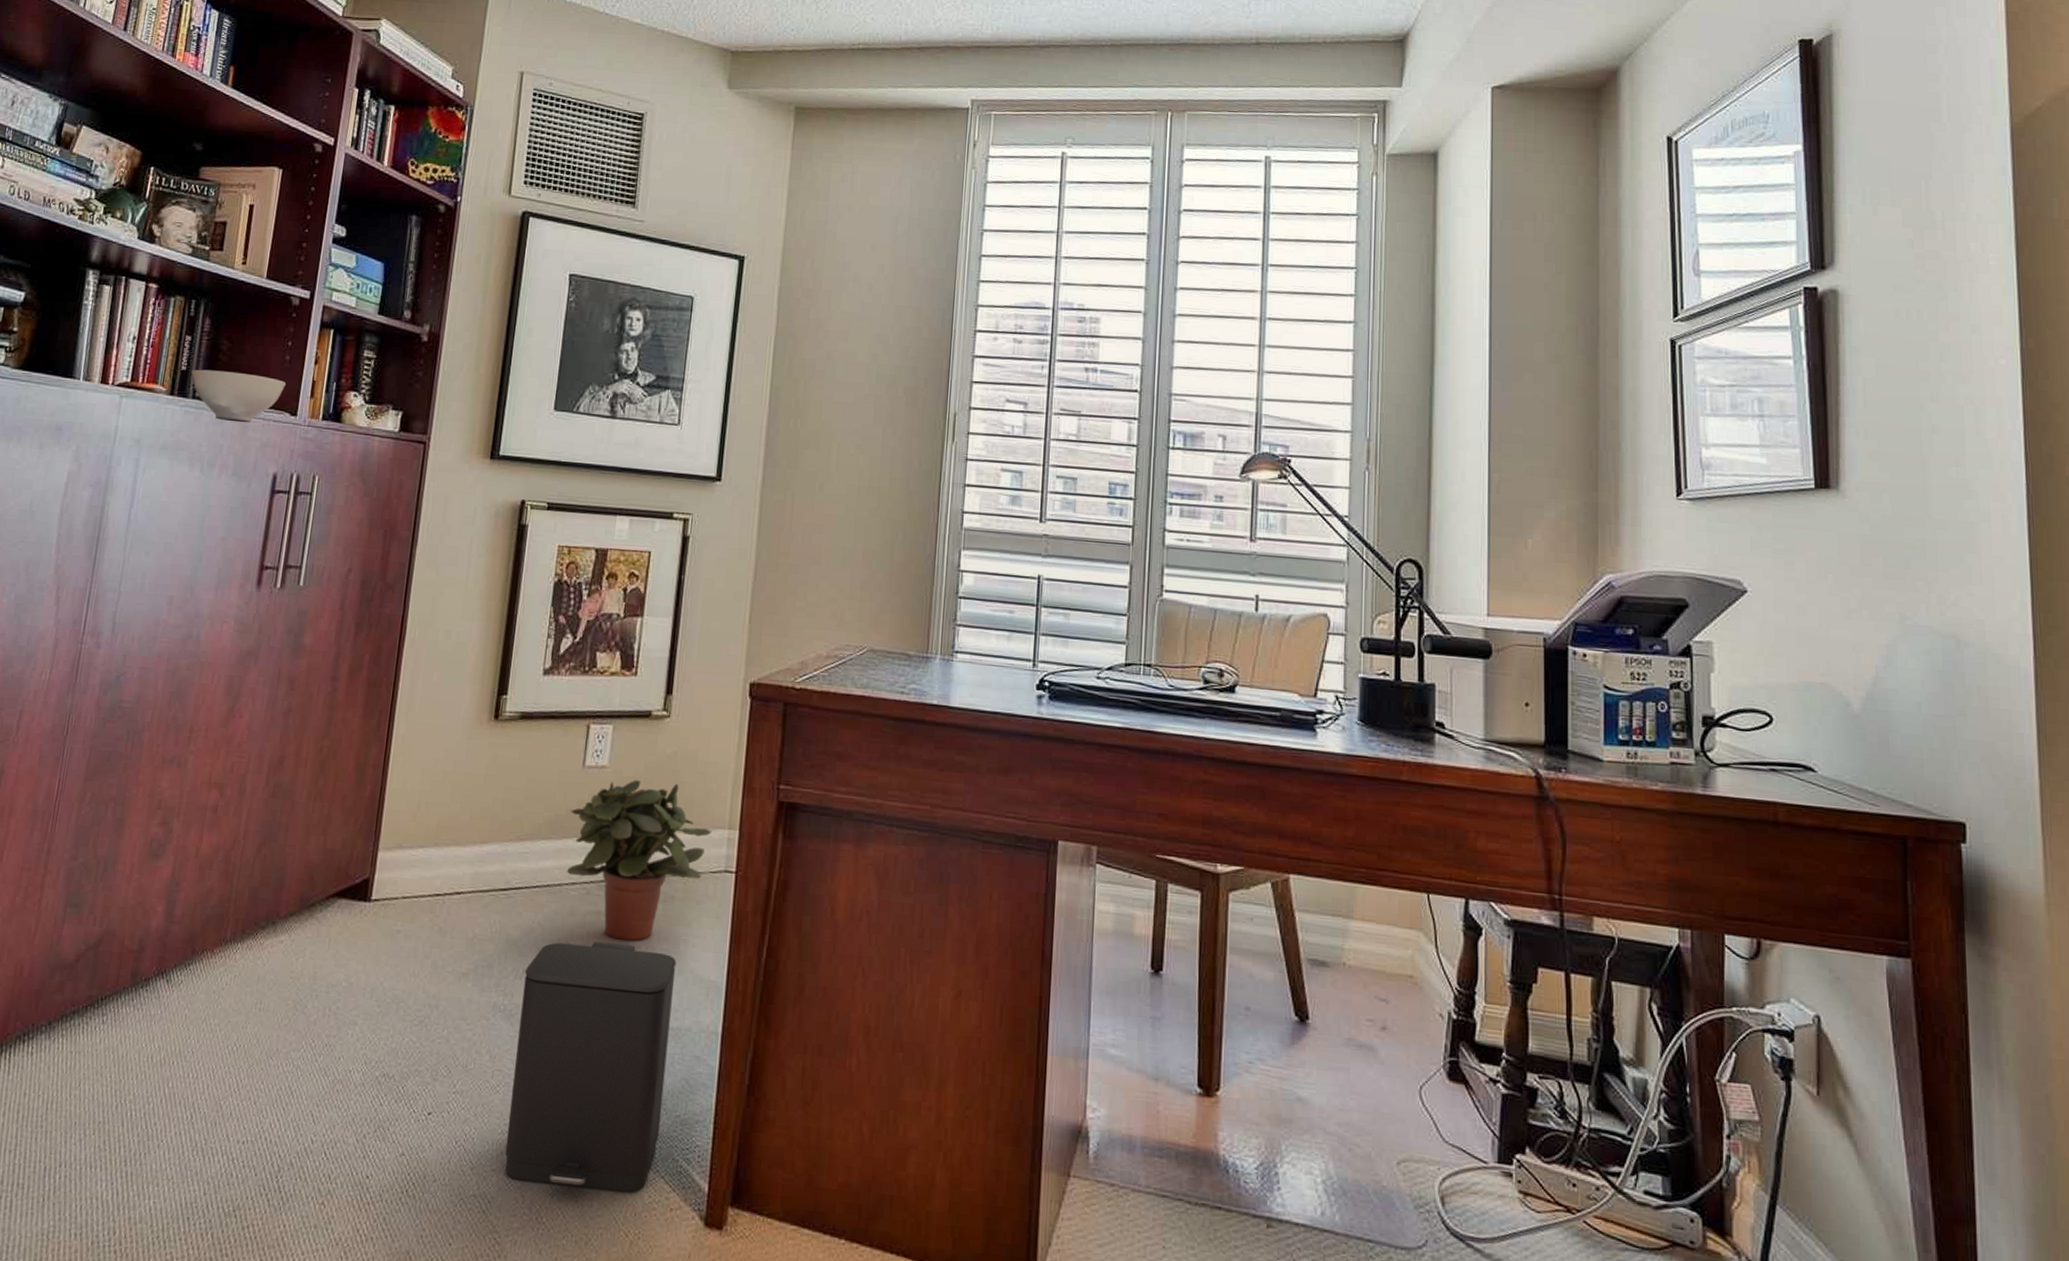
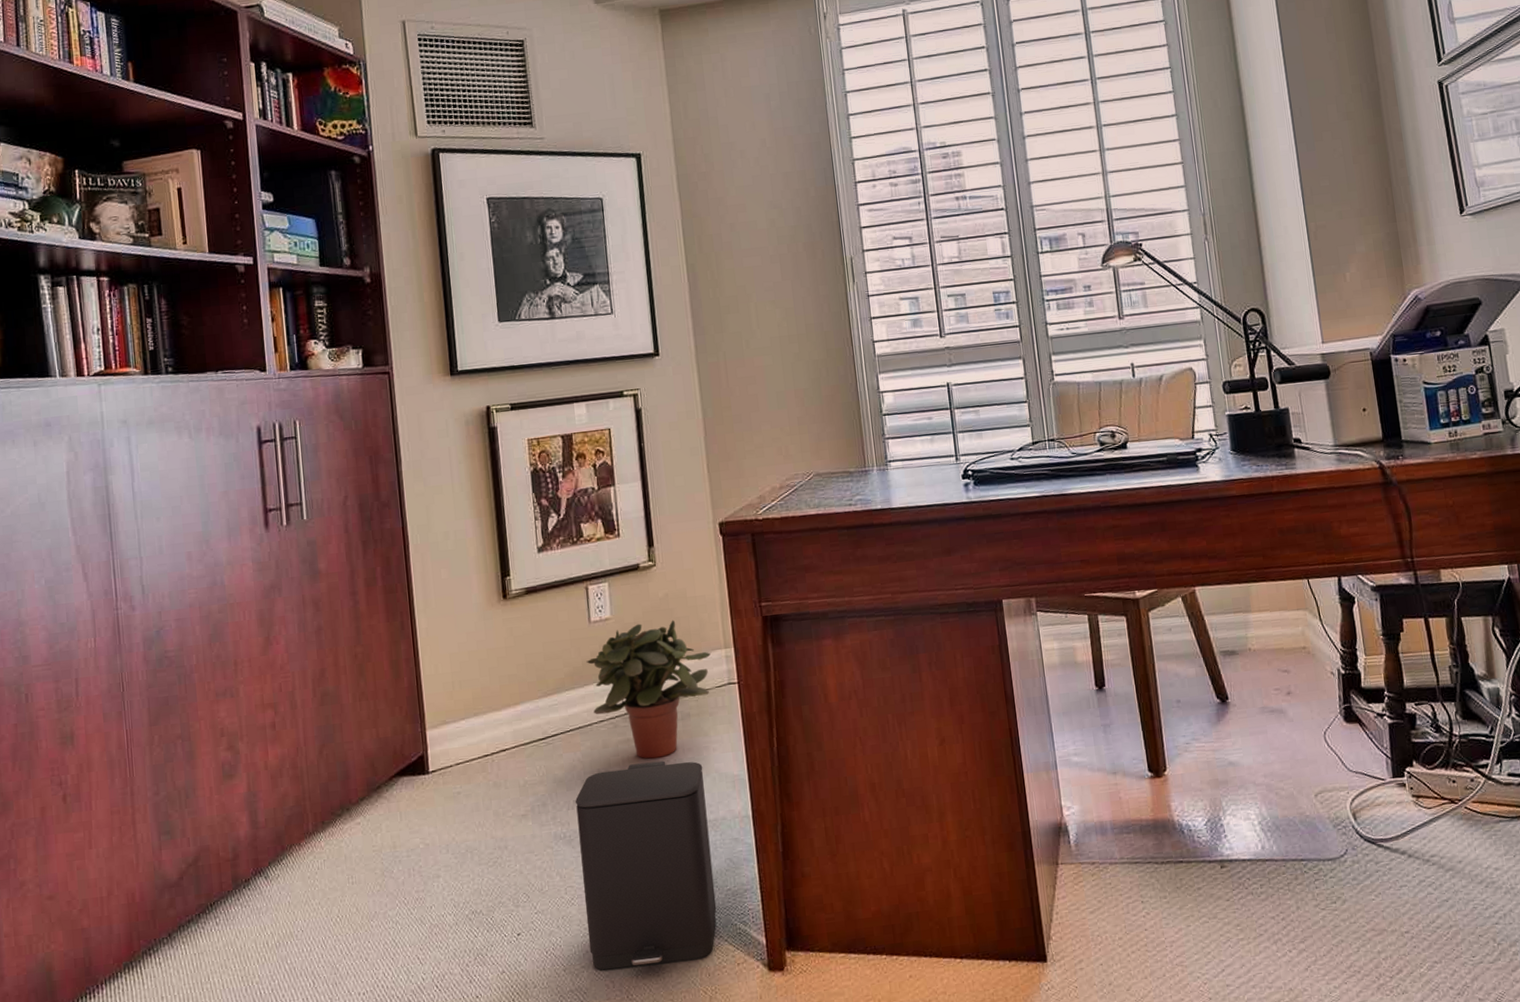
bowl: present [191,369,287,423] -> none [159,341,250,389]

